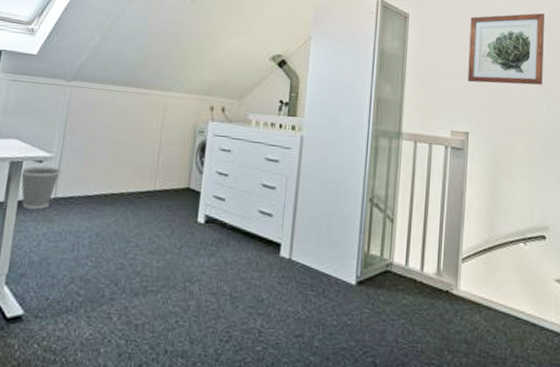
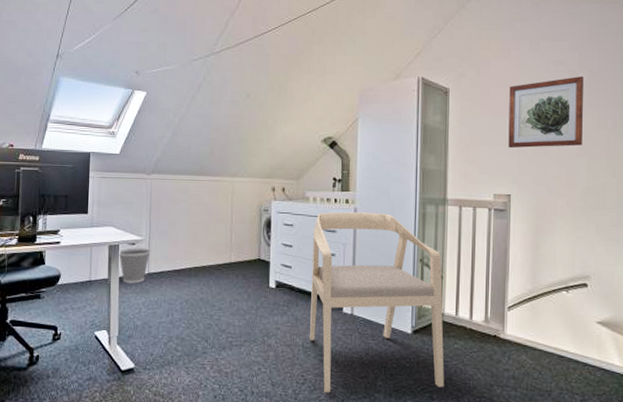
armchair: none [239,138,393,355] -> present [310,212,444,393]

